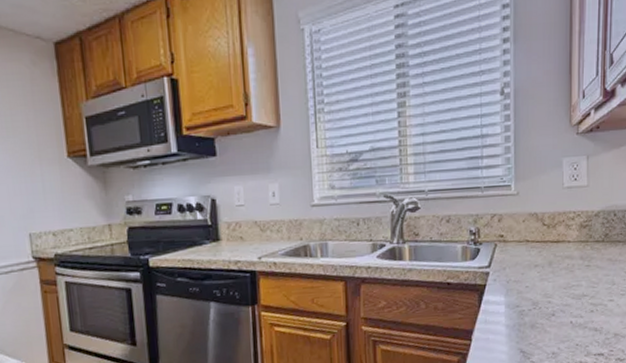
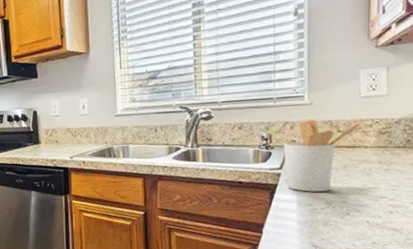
utensil holder: none [492,211,566,292] -> present [284,119,362,192]

